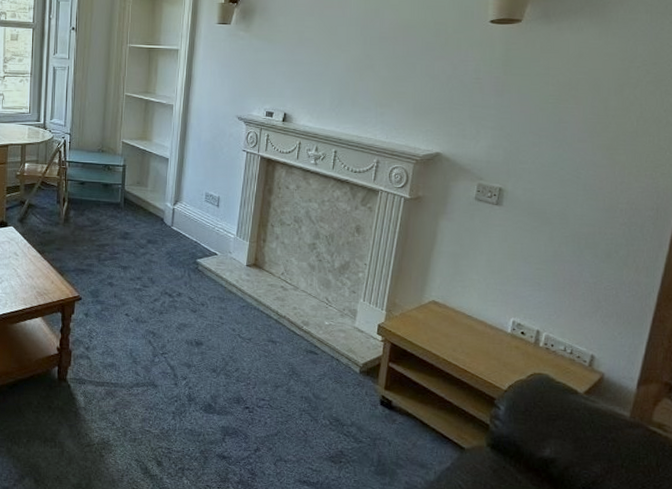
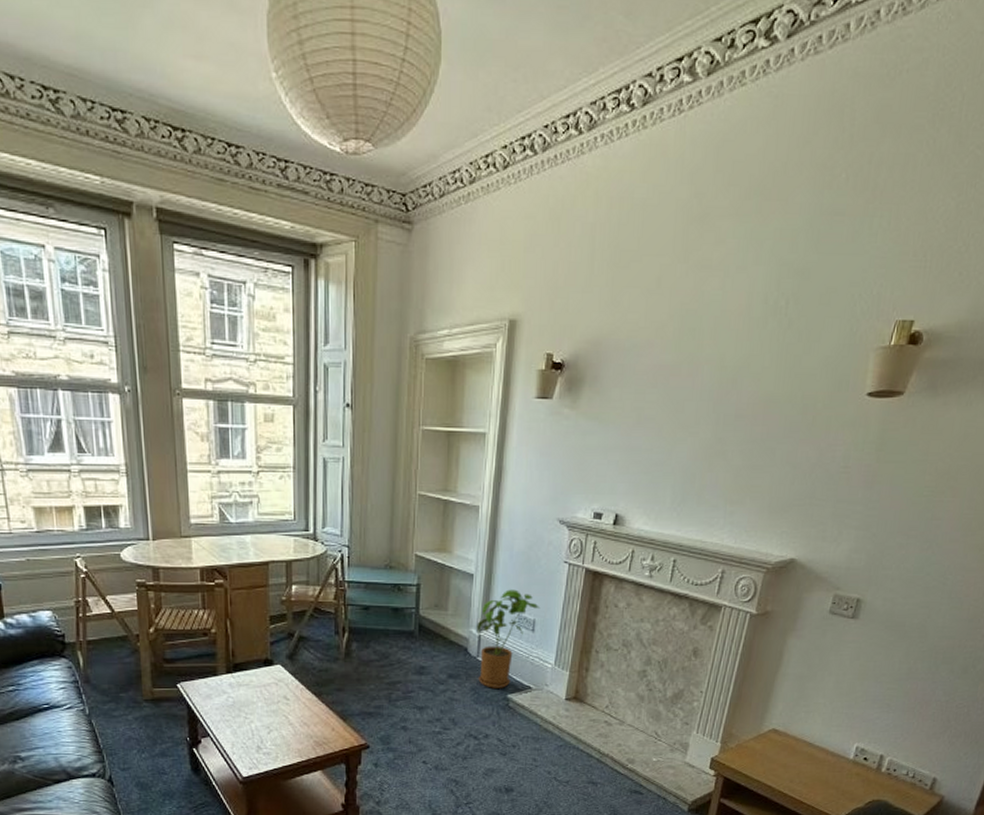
house plant: none [171,171,224,254] -> present [476,589,541,688]

